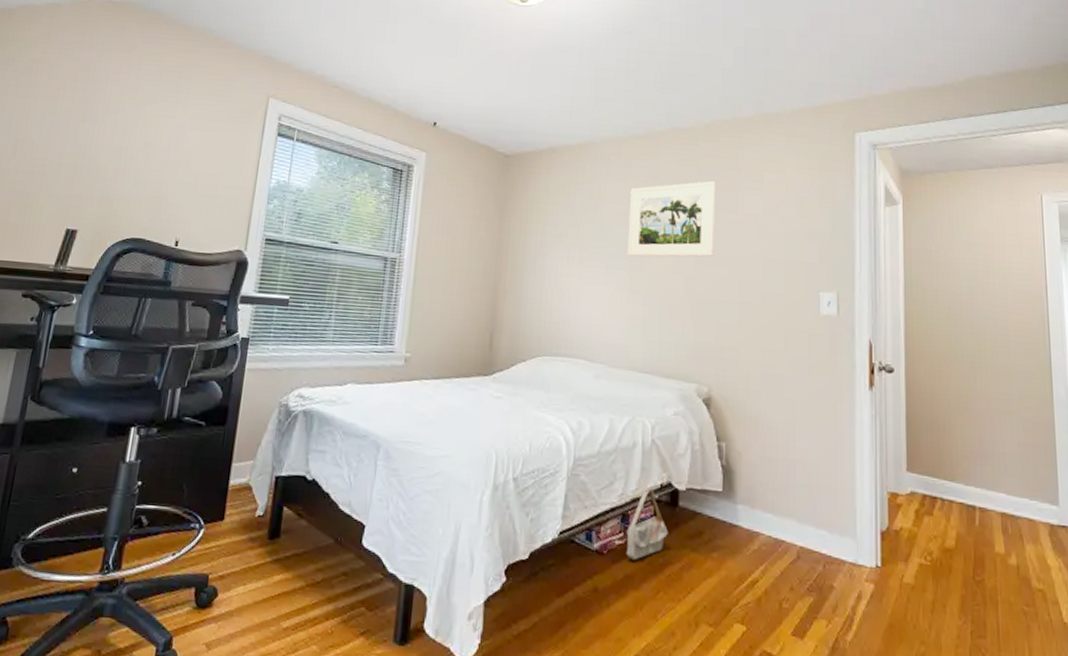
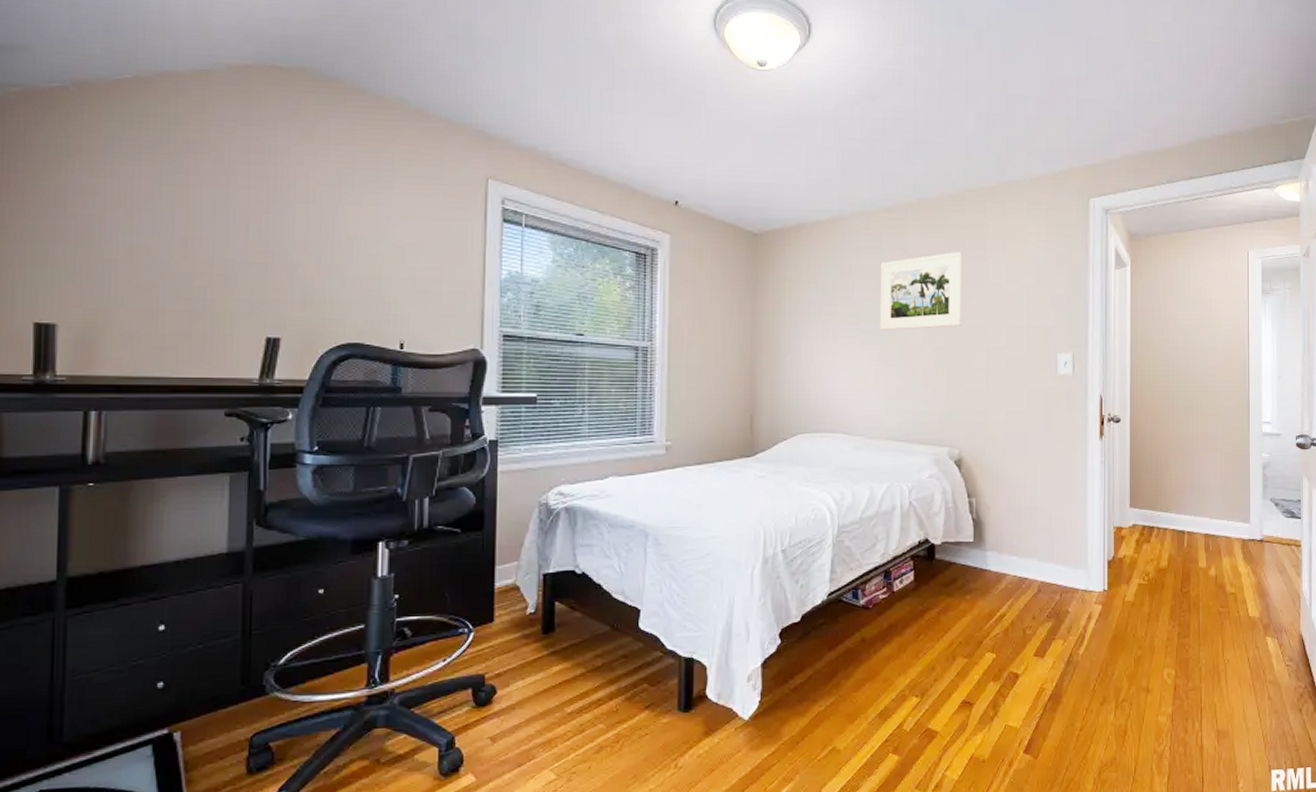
bag: present [625,486,668,560] -> none [889,544,926,611]

